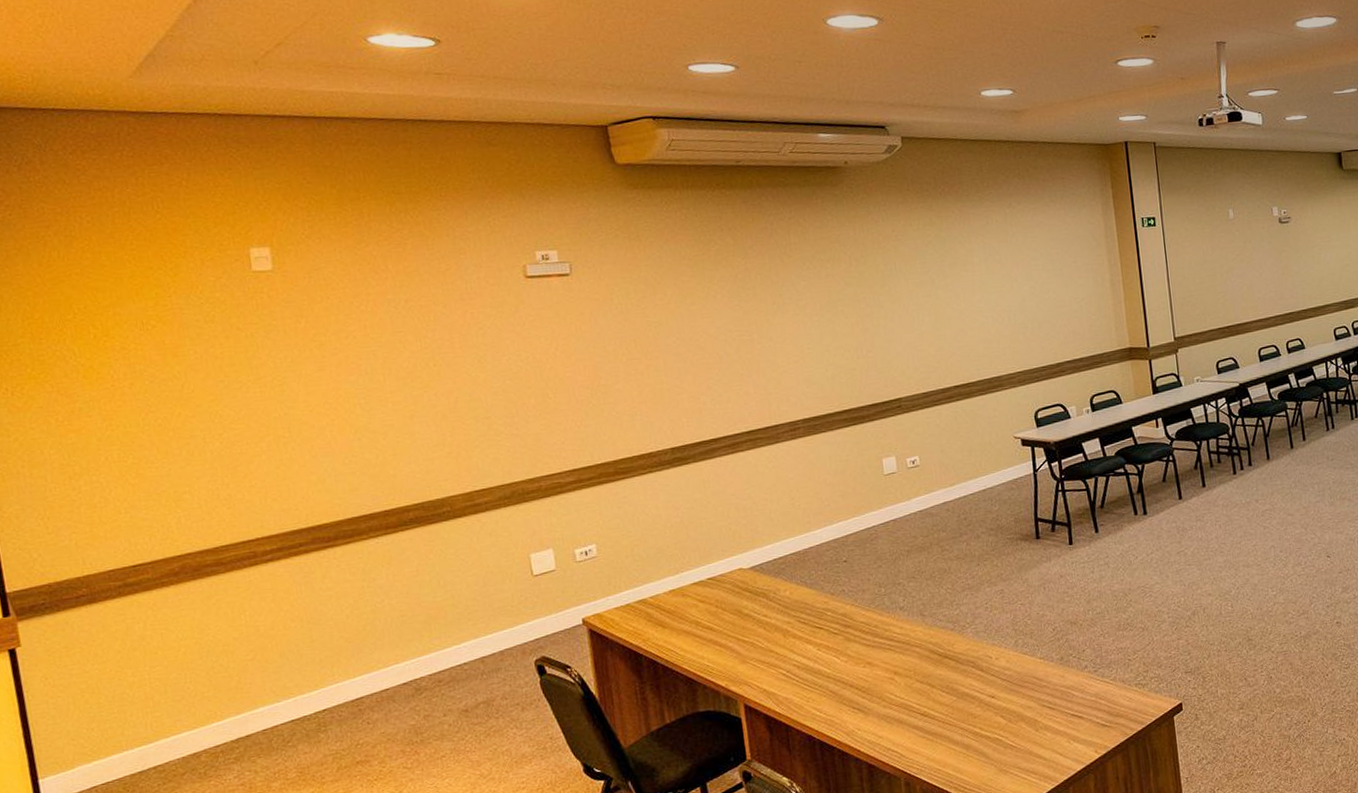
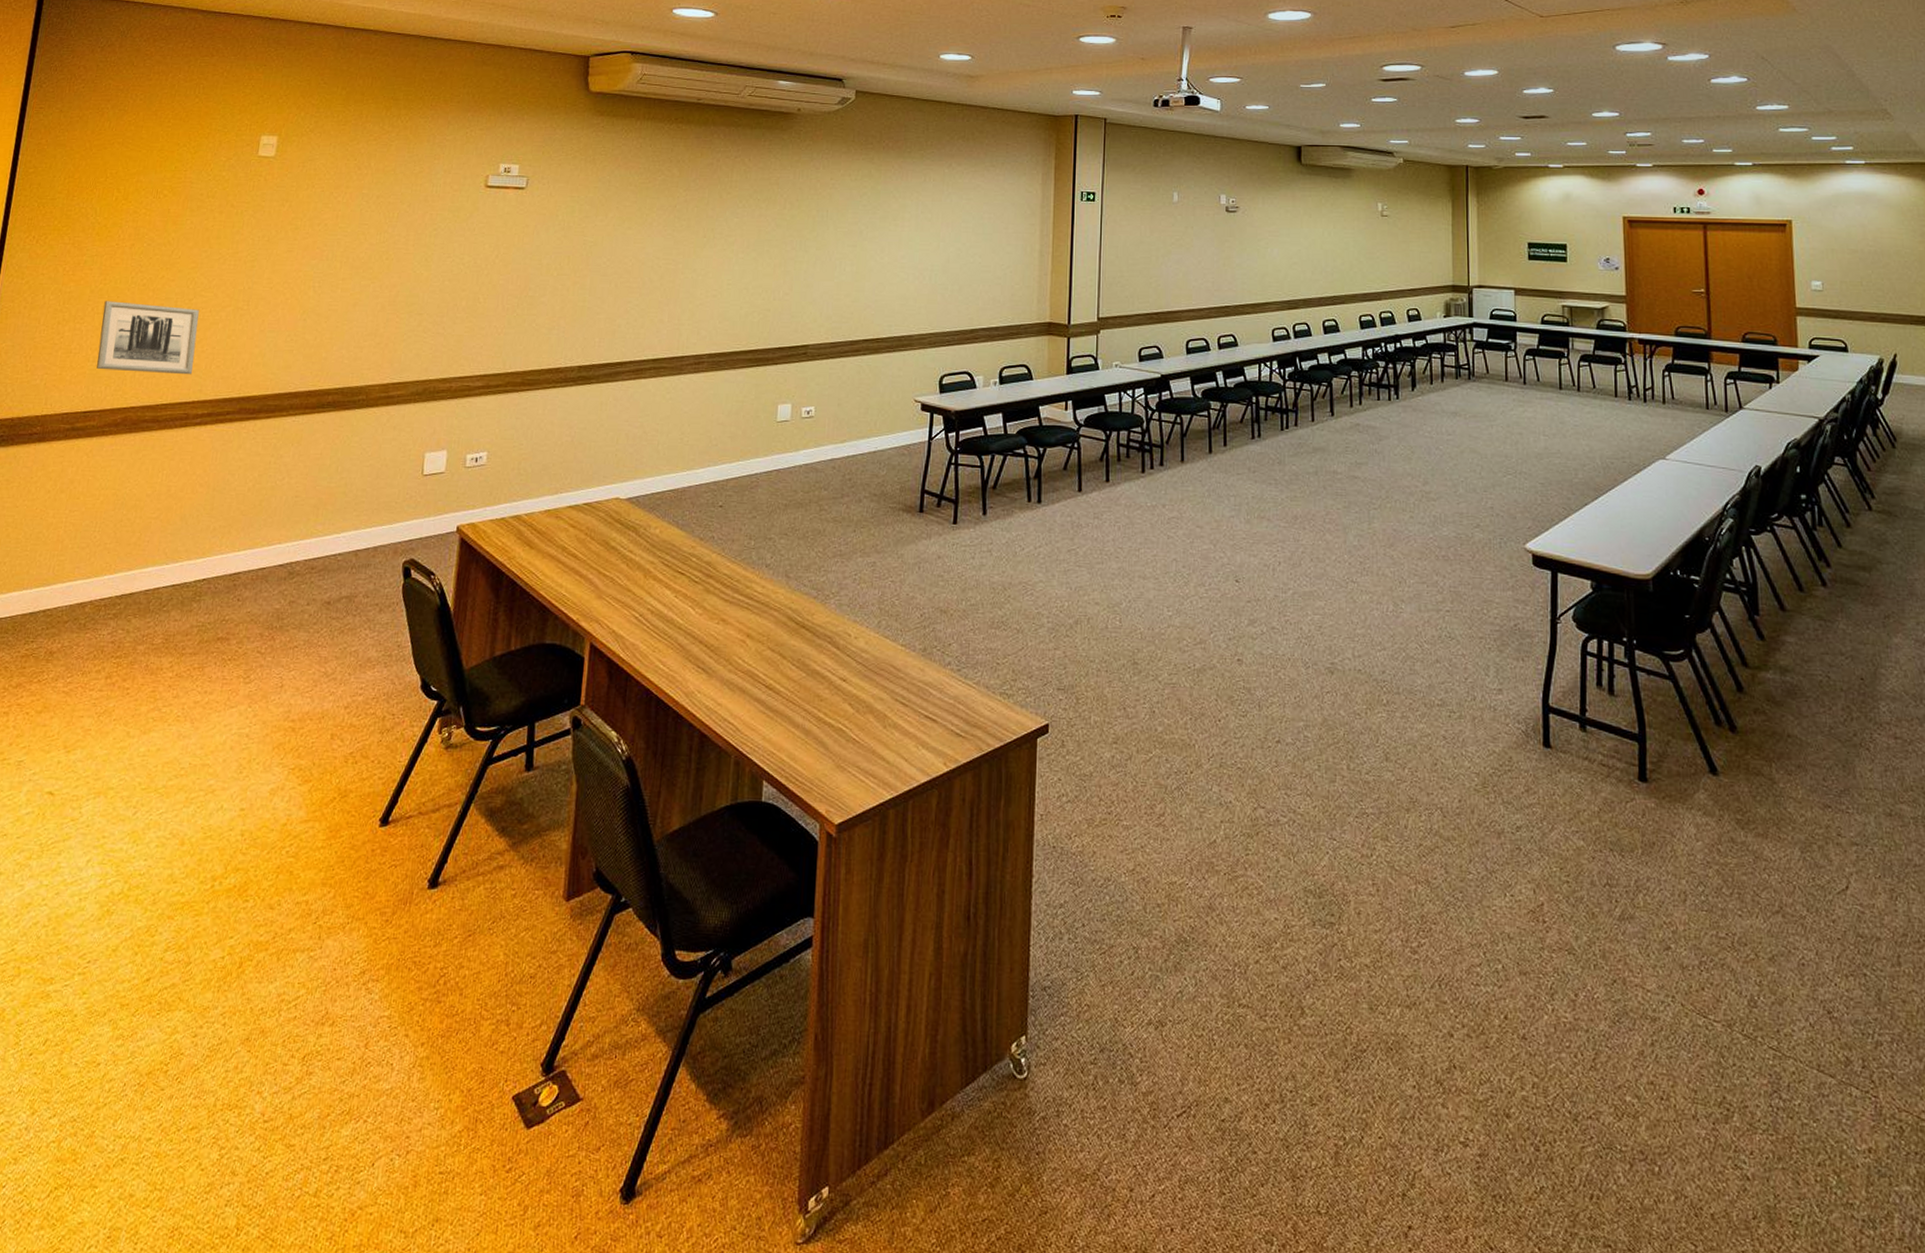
wall art: none [118,443,247,521] -> present [97,301,199,375]

